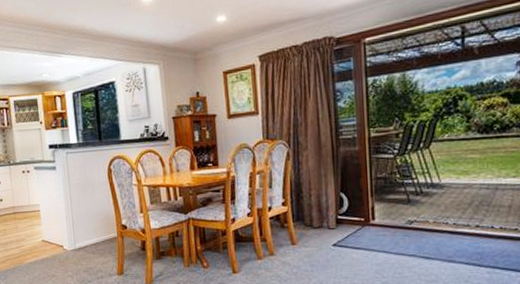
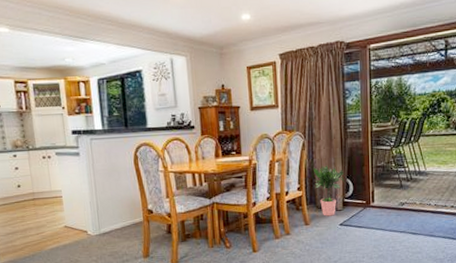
potted plant: none [299,177,338,235] -> present [313,165,345,216]

